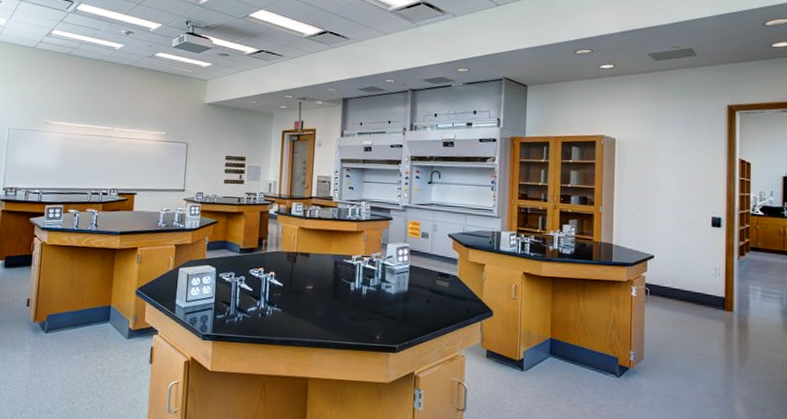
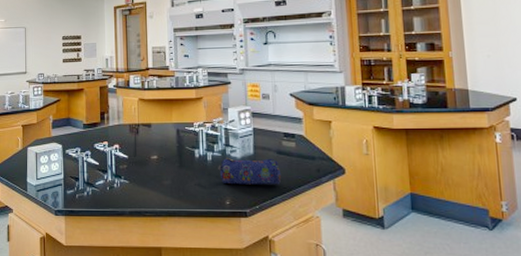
pencil case: none [372,292,433,323] -> present [218,157,282,185]

